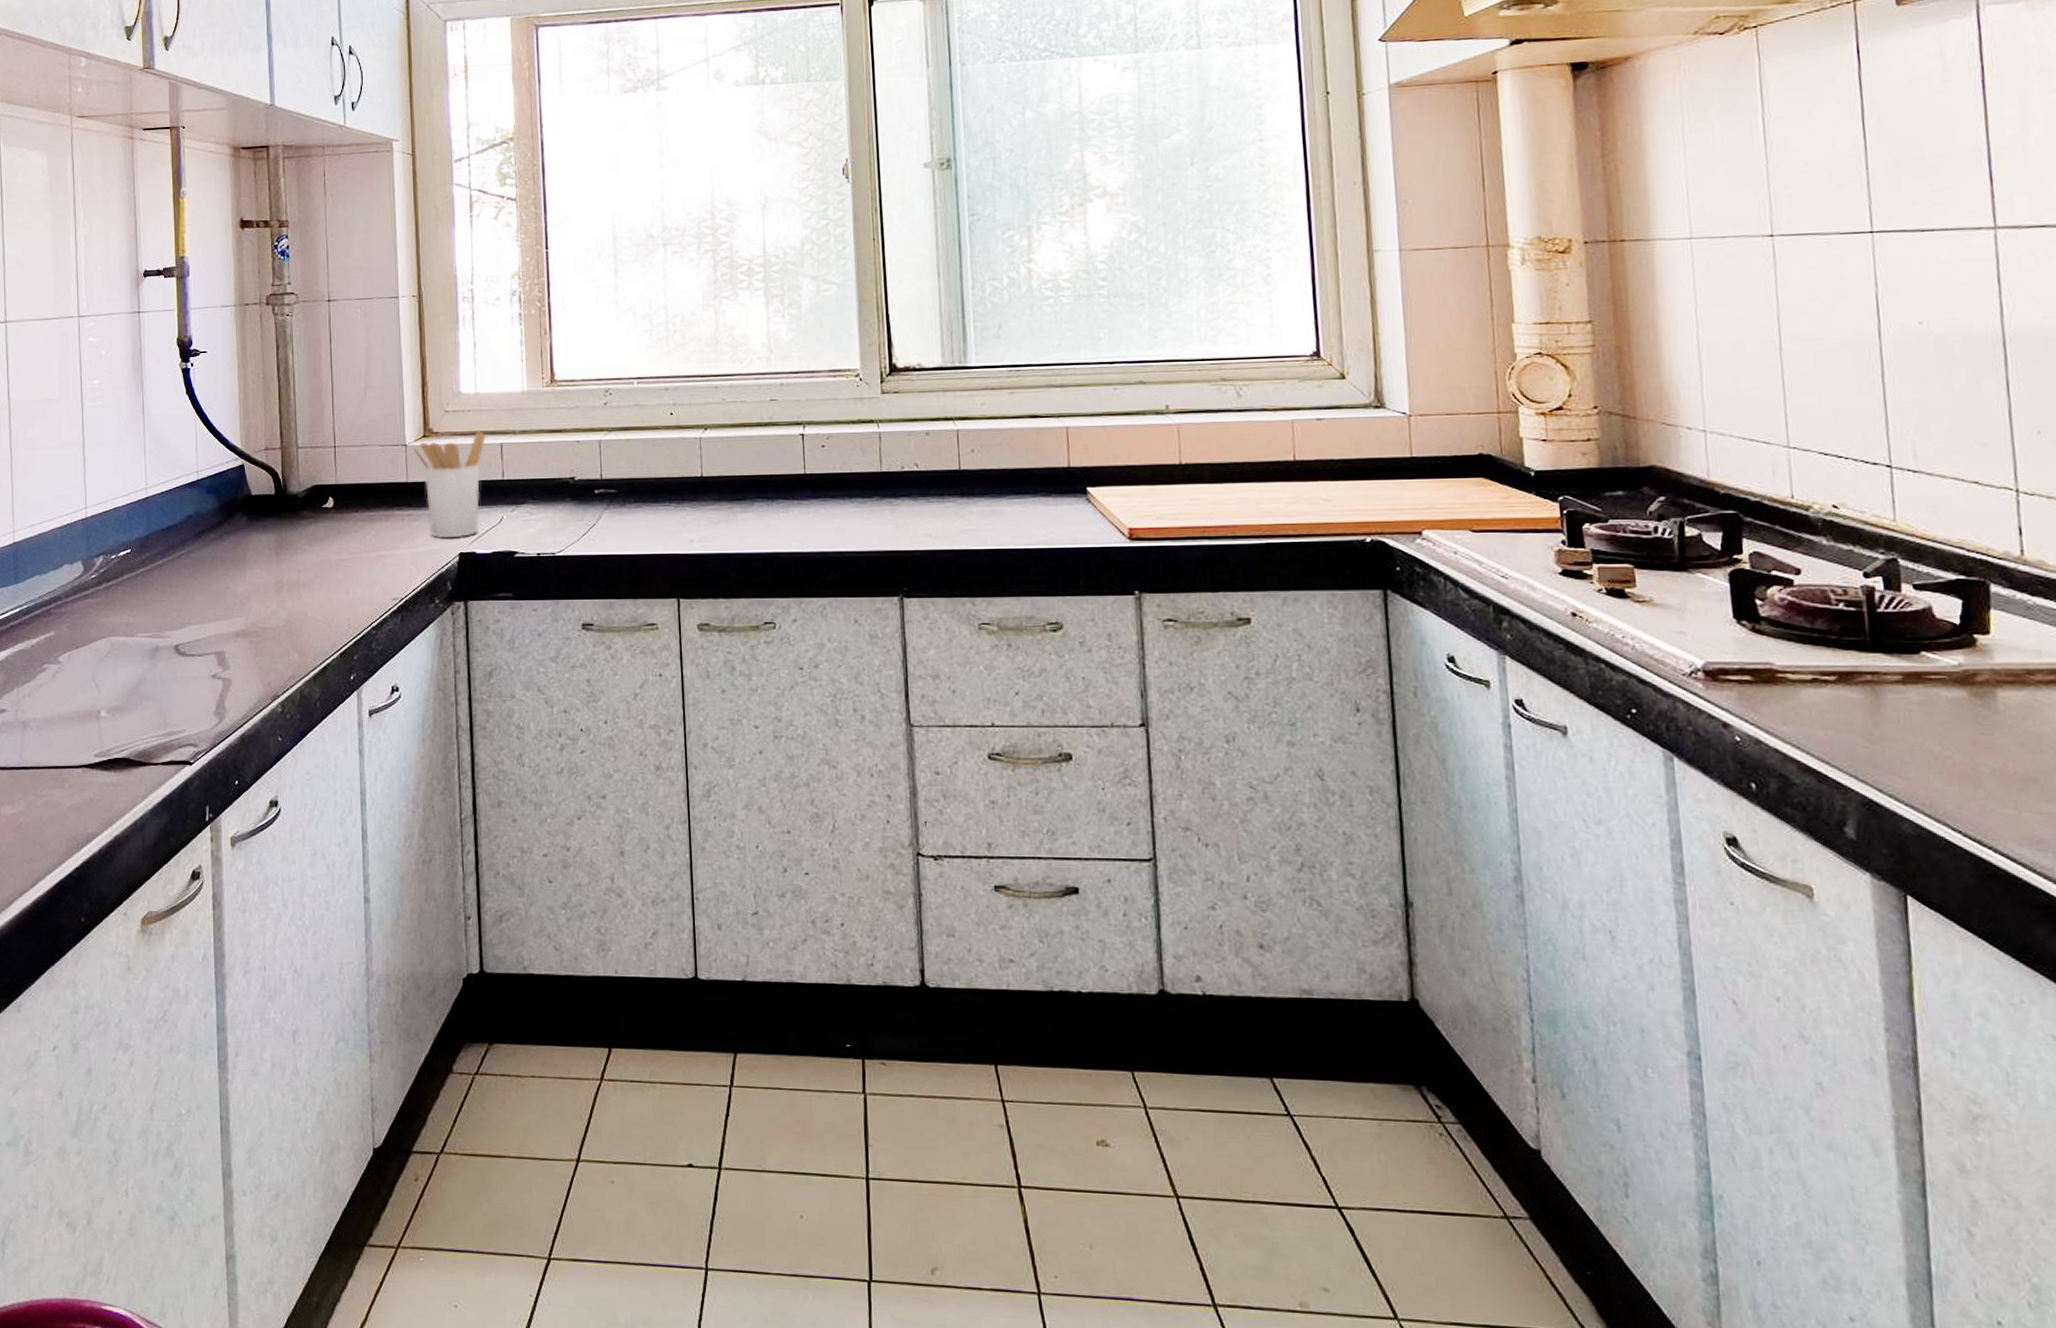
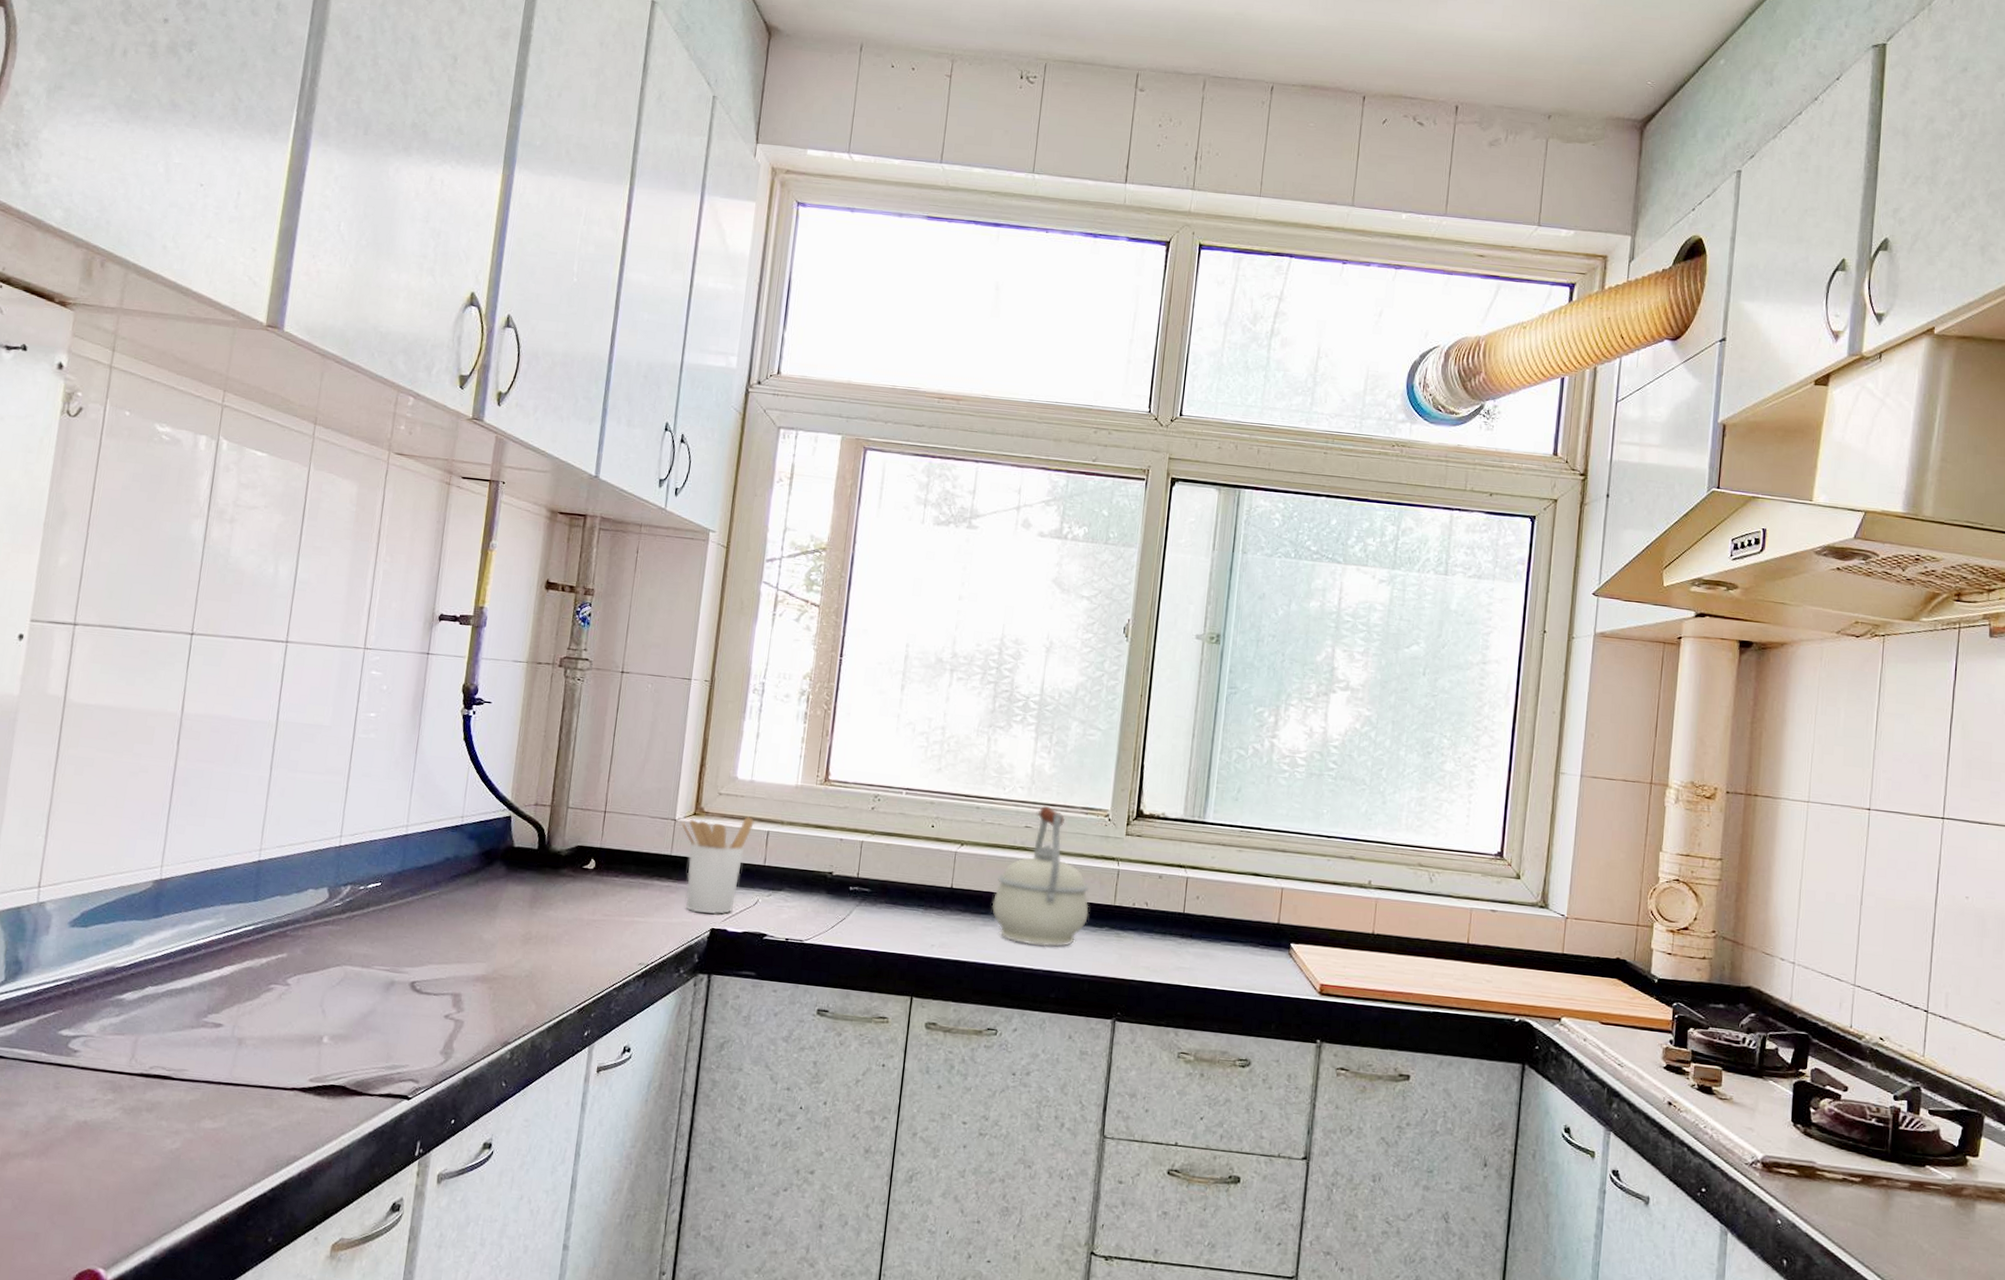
kettle: none [747,374,855,527] -> present [992,805,1089,947]

